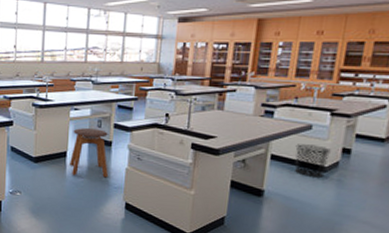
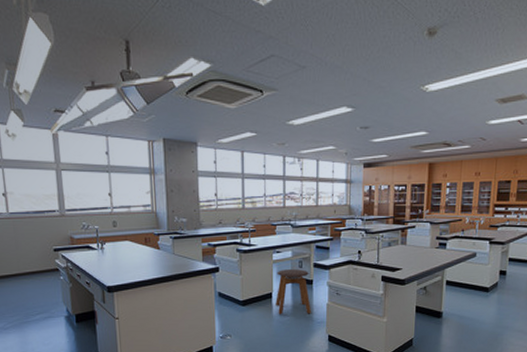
waste bin: present [295,144,331,178] -> none [464,270,491,297]

